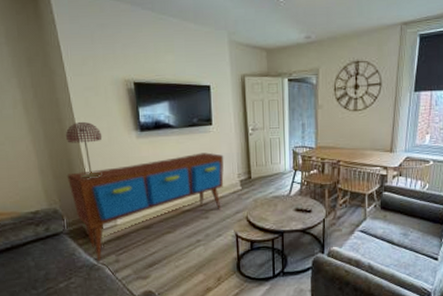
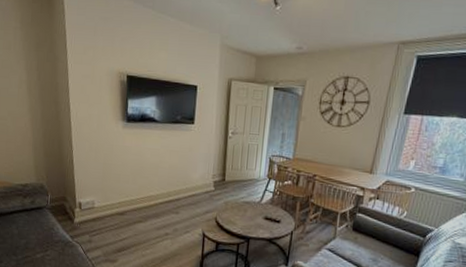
table lamp: present [65,121,102,178] -> none [59,106,92,160]
sideboard: present [67,152,224,261] -> none [56,149,202,239]

